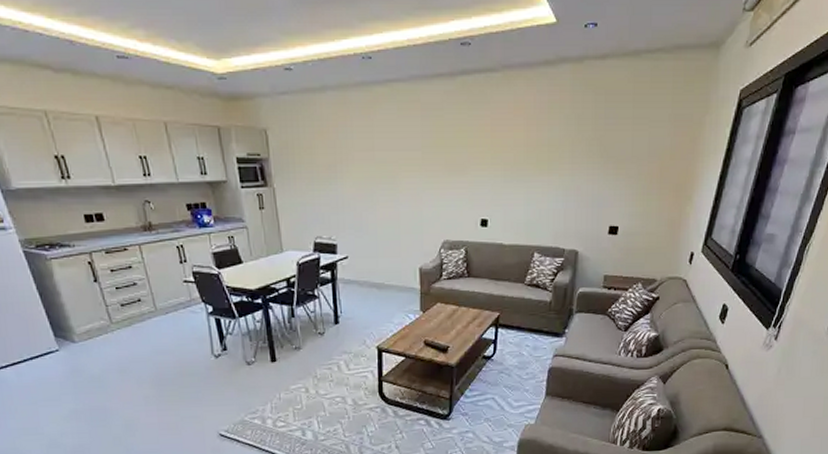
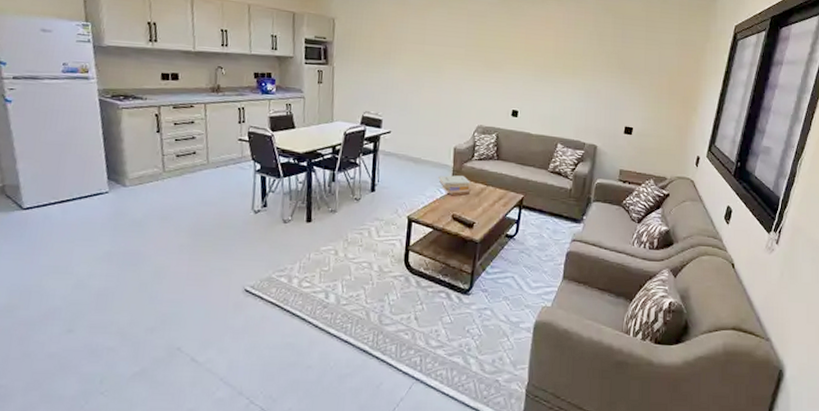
books: none [405,297,441,321] -> present [438,175,470,196]

